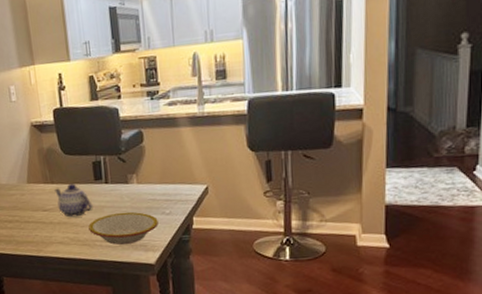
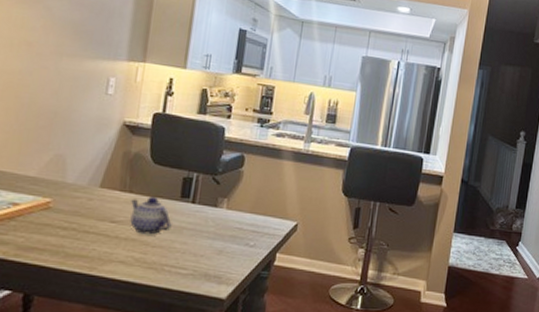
bowl: present [88,212,158,245] -> none [160,236,240,273]

